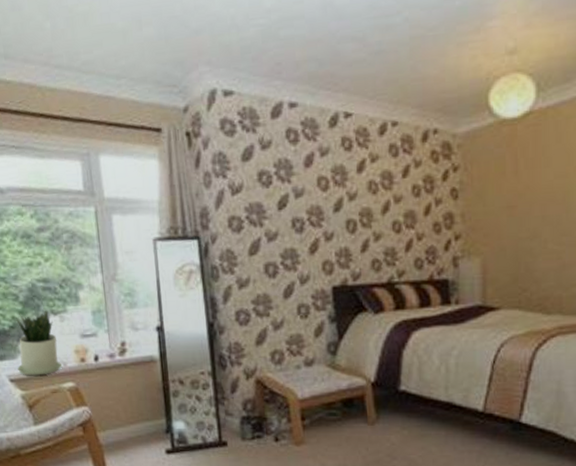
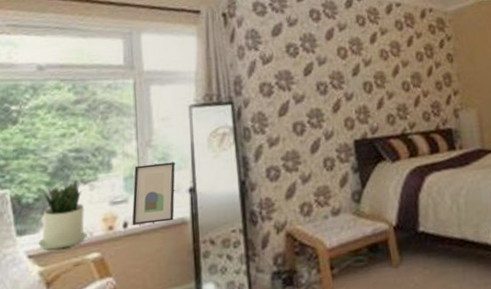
picture frame: none [101,298,144,359] -> present [132,162,176,226]

